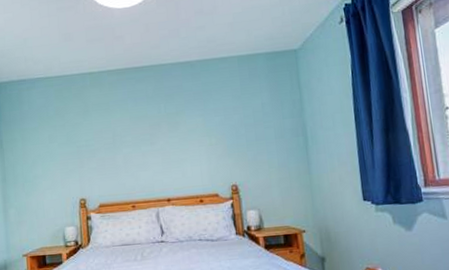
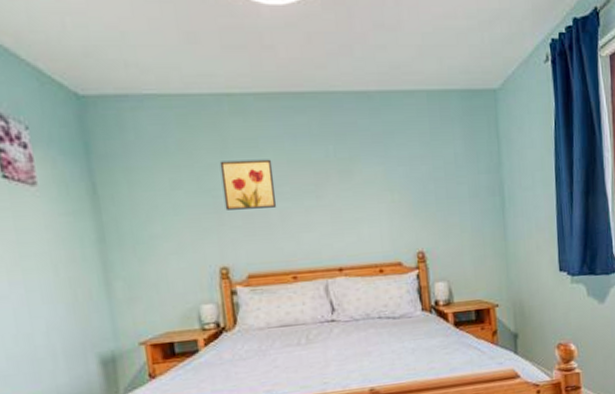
wall art: none [82,117,122,156] -> present [219,159,277,210]

